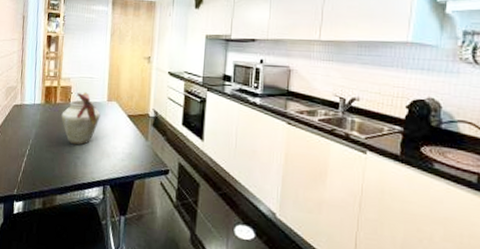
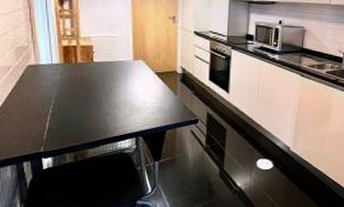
vase: present [61,92,101,145] -> none [84,51,127,103]

